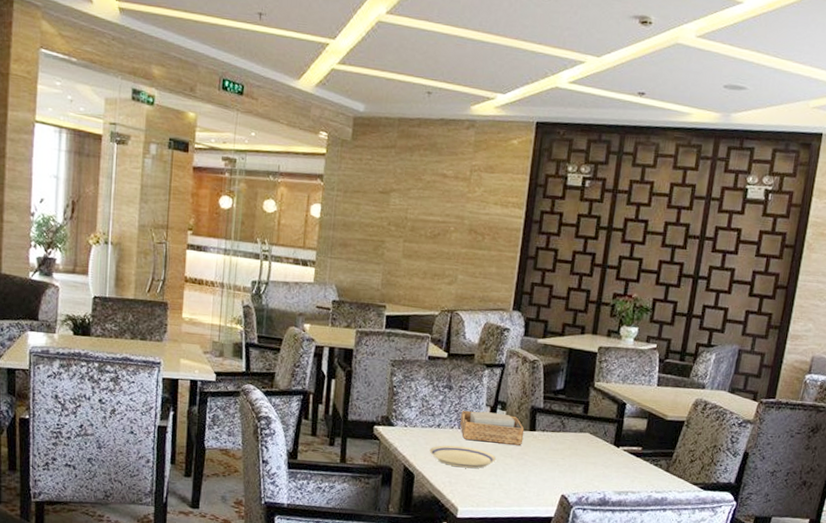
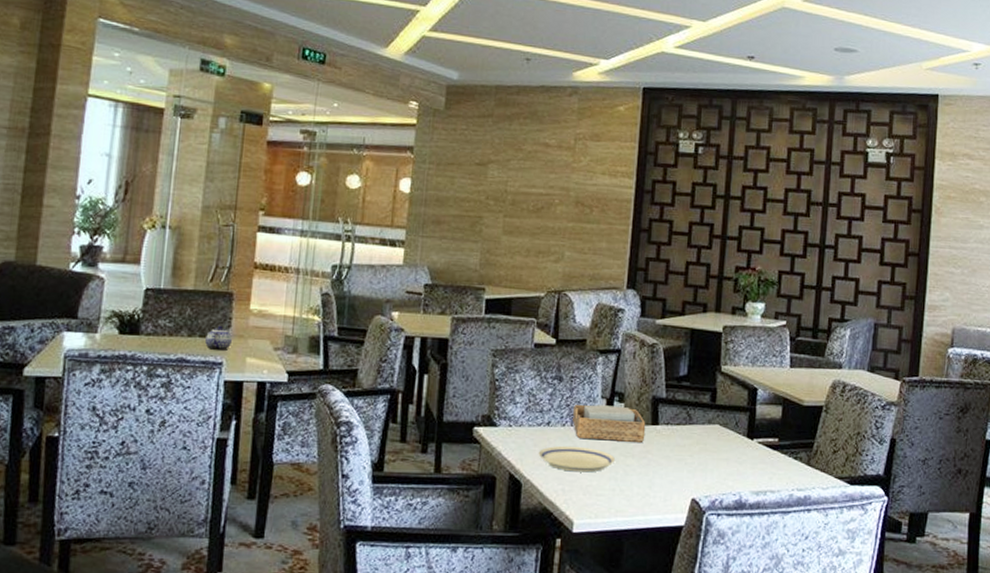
teapot: none [145,330,168,353] -> present [205,325,232,352]

